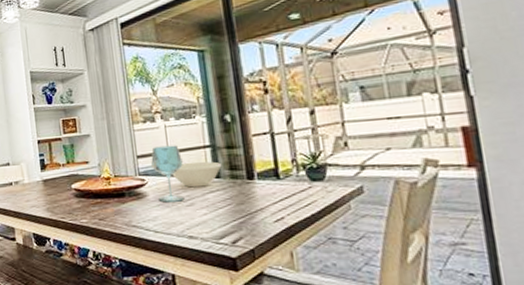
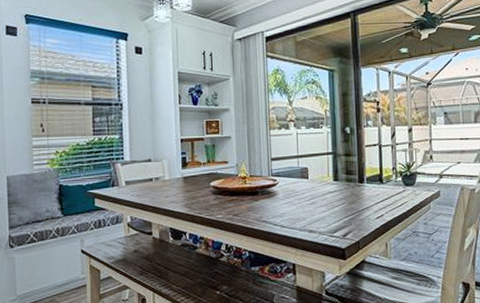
wine glass: present [151,145,184,203] -> none [283,150,309,201]
bowl: present [172,161,222,188] -> none [300,166,340,188]

